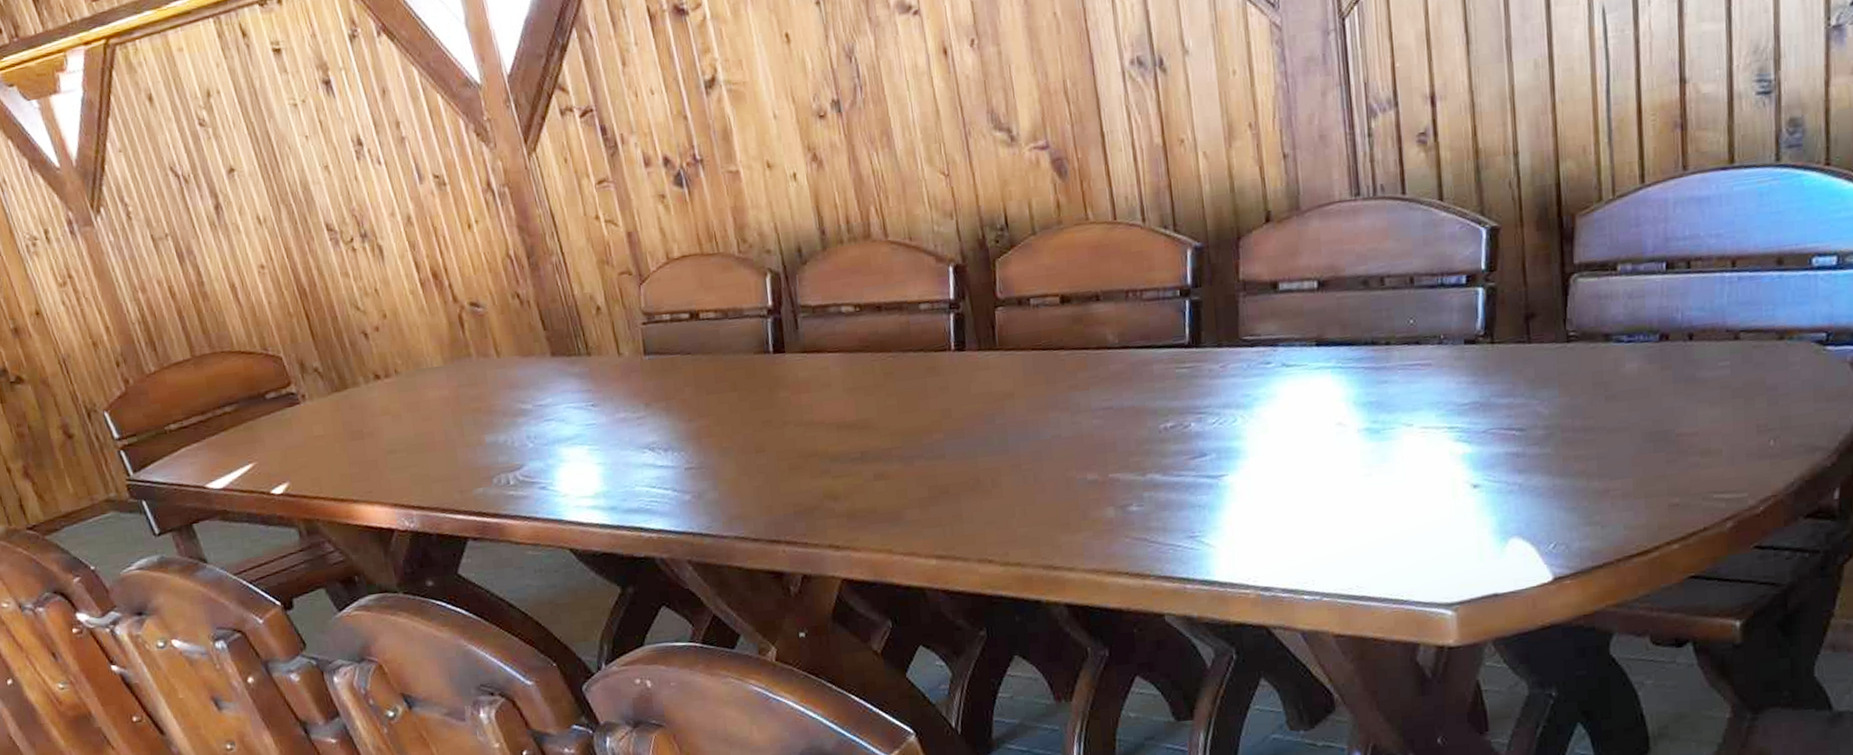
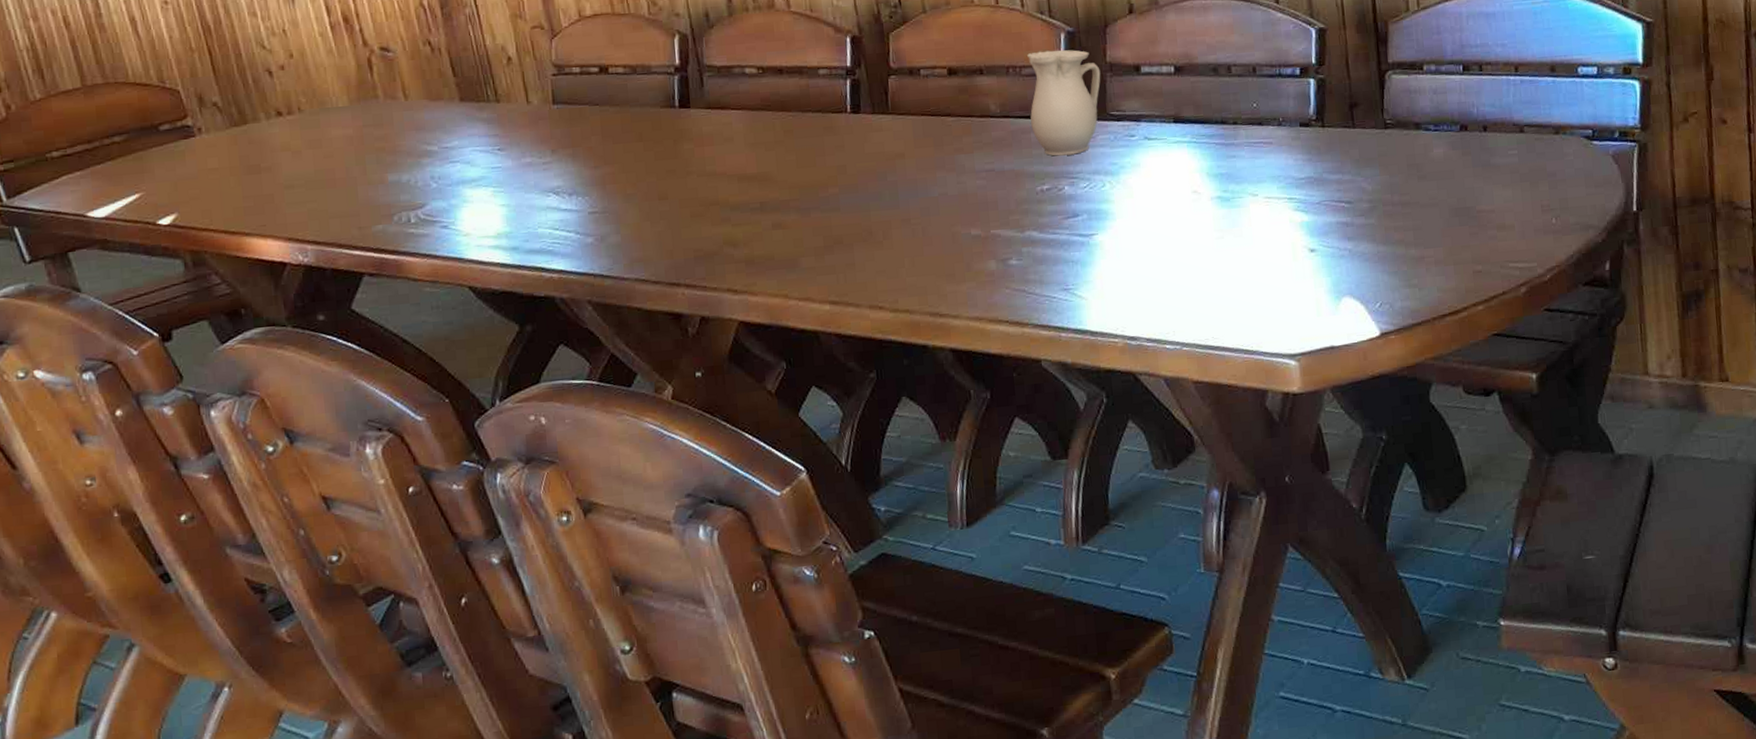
pitcher: none [1149,268,1233,389] -> present [1027,49,1101,156]

